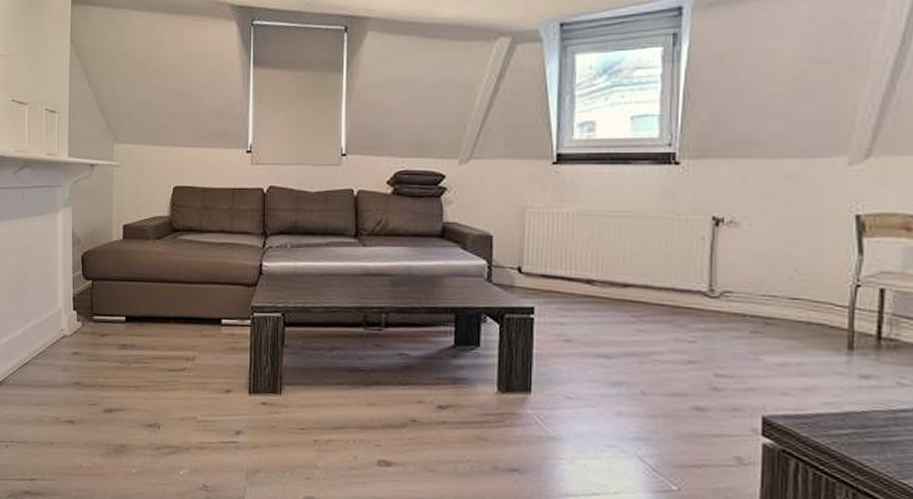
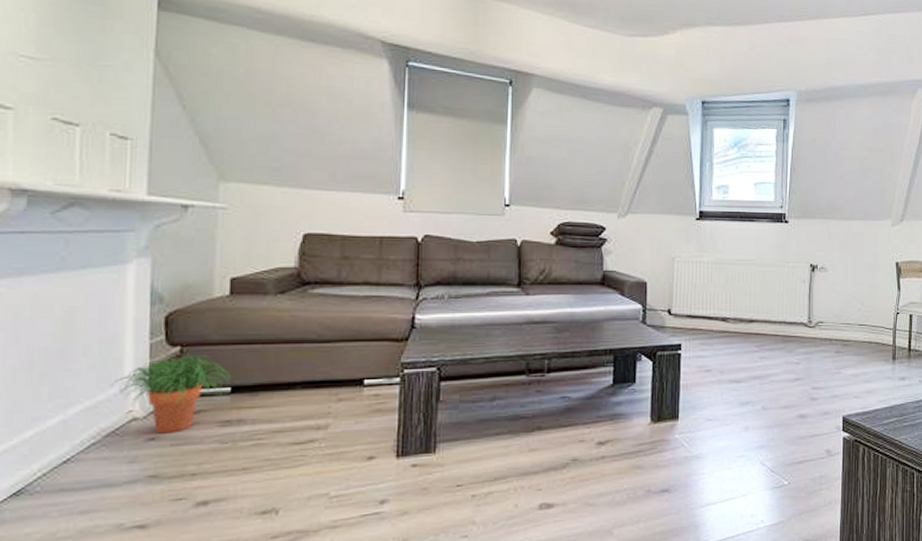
potted plant: none [51,286,125,350] -> present [112,353,231,434]

